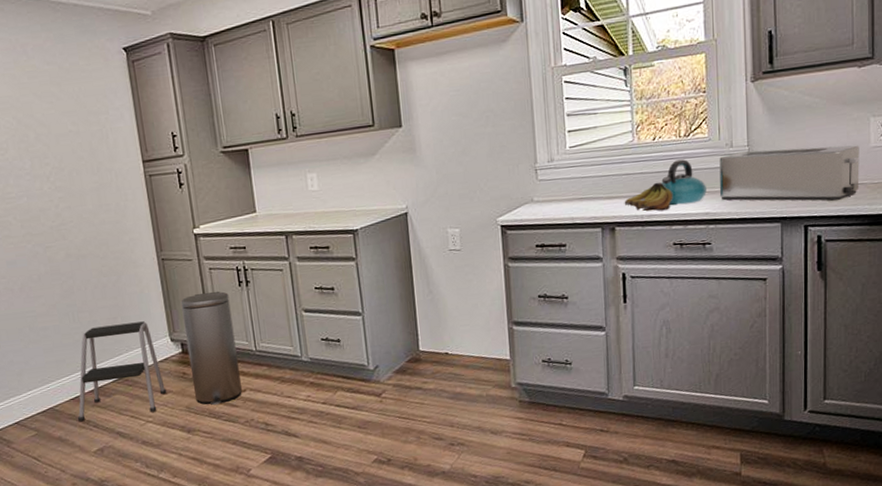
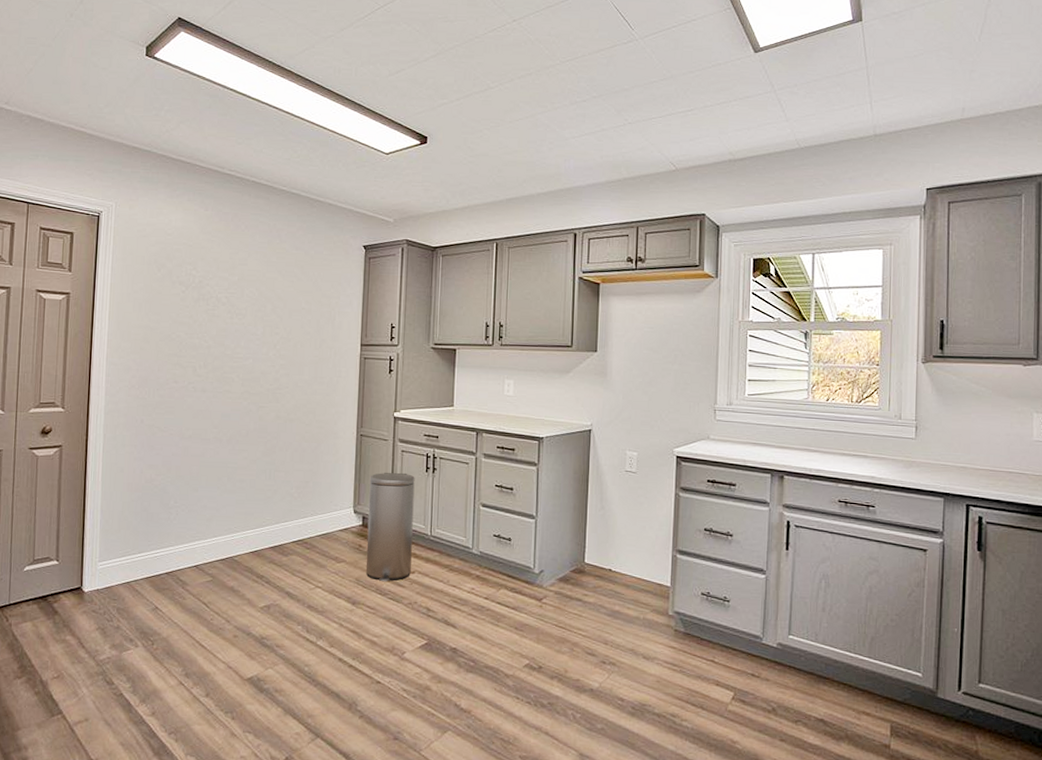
step stool: present [77,321,167,421] -> none [252,487,341,578]
fruit: present [624,182,673,212] -> none [794,440,842,468]
kettle: present [661,159,708,205] -> none [831,423,875,466]
toaster: present [719,145,860,202] -> none [886,424,1022,487]

